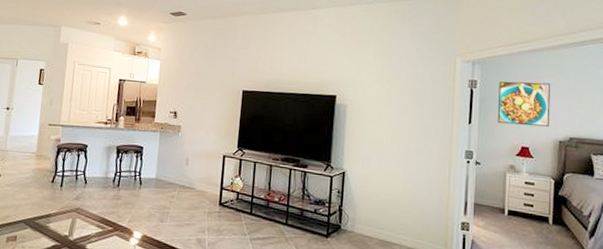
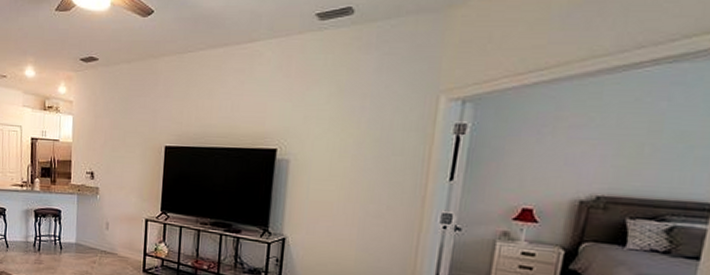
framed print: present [497,81,551,128] -> none [491,123,578,184]

